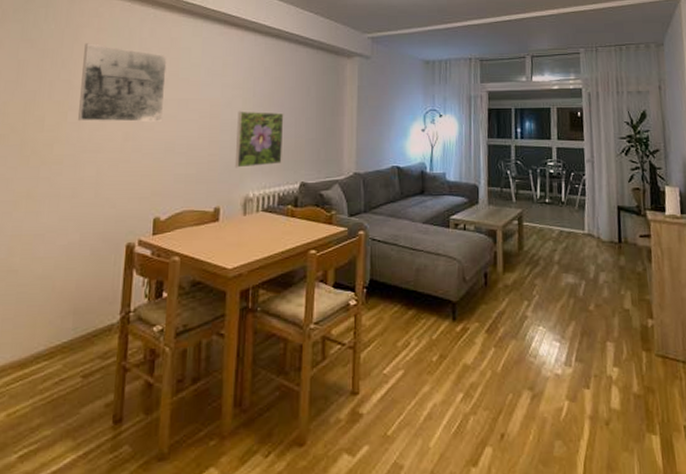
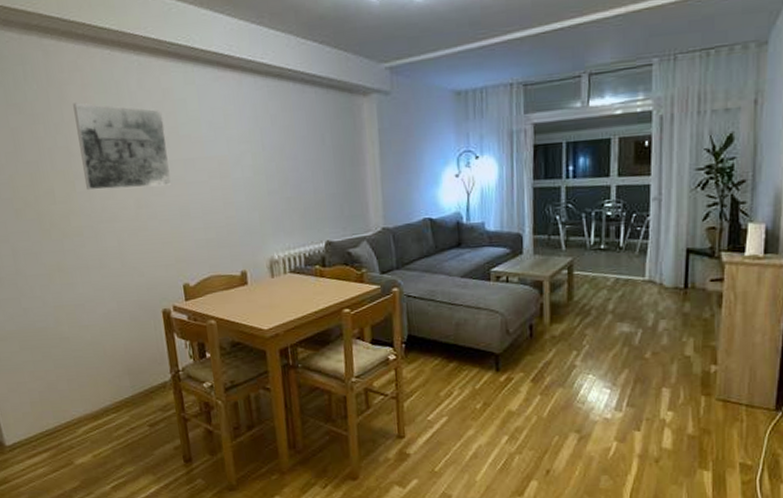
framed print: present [234,111,284,168] -> none [249,166,304,230]

